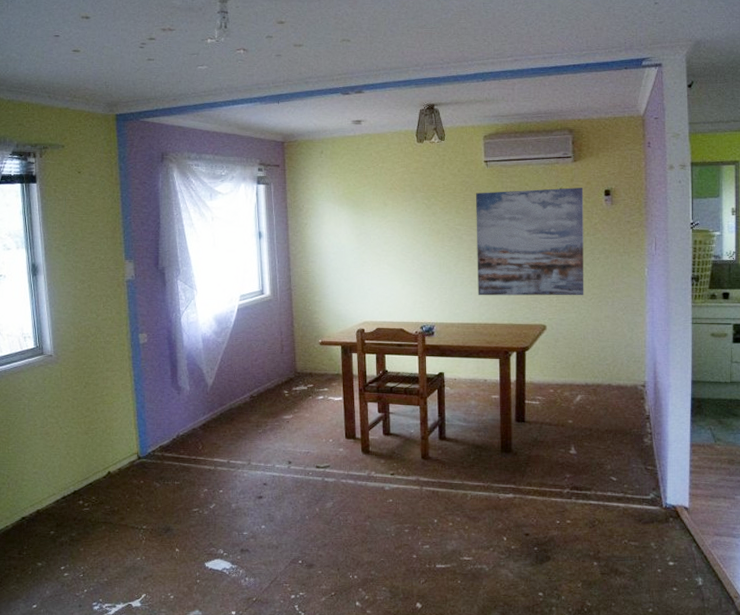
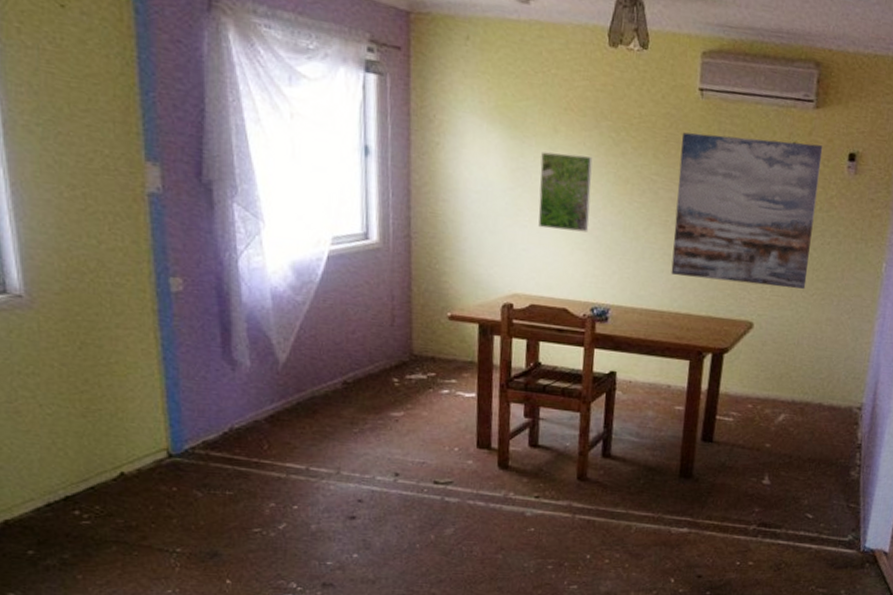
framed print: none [376,219,414,273] -> present [538,151,593,232]

